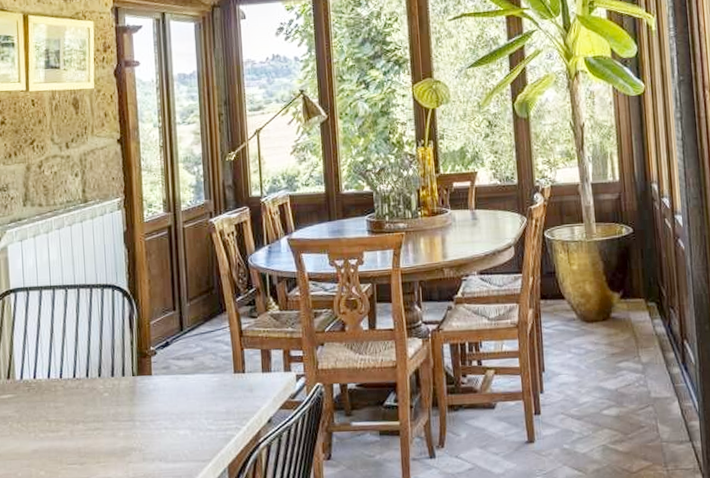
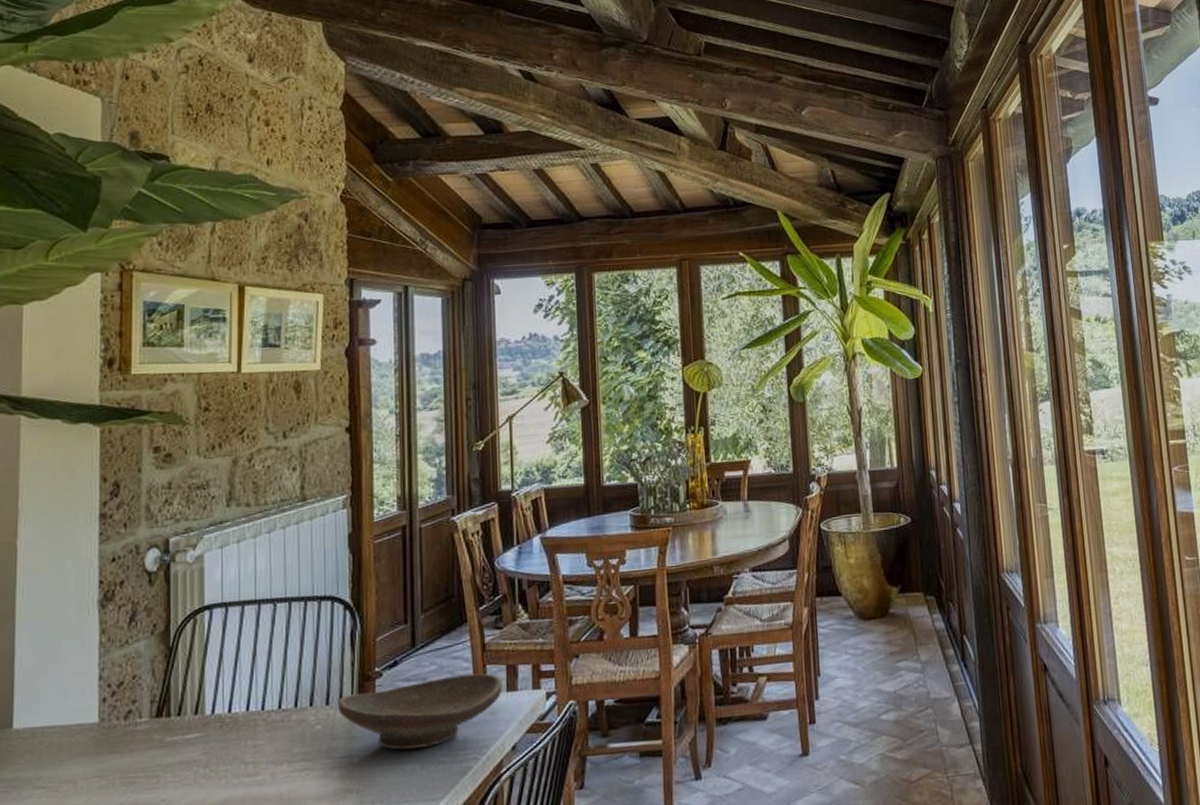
decorative bowl: none [121,355,258,417] -> present [338,673,503,750]

